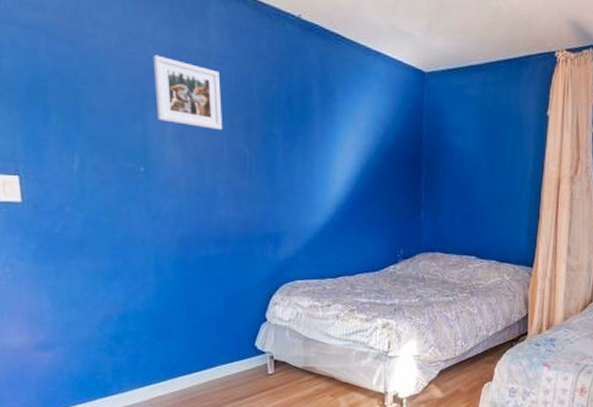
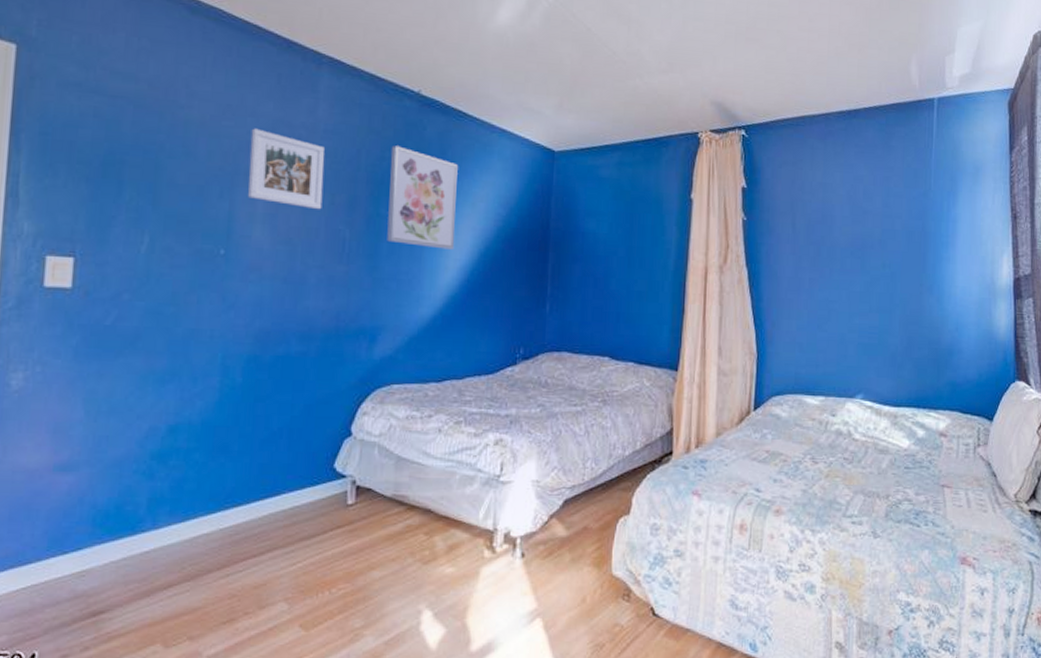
wall art: none [278,69,340,165] -> present [387,145,458,250]

